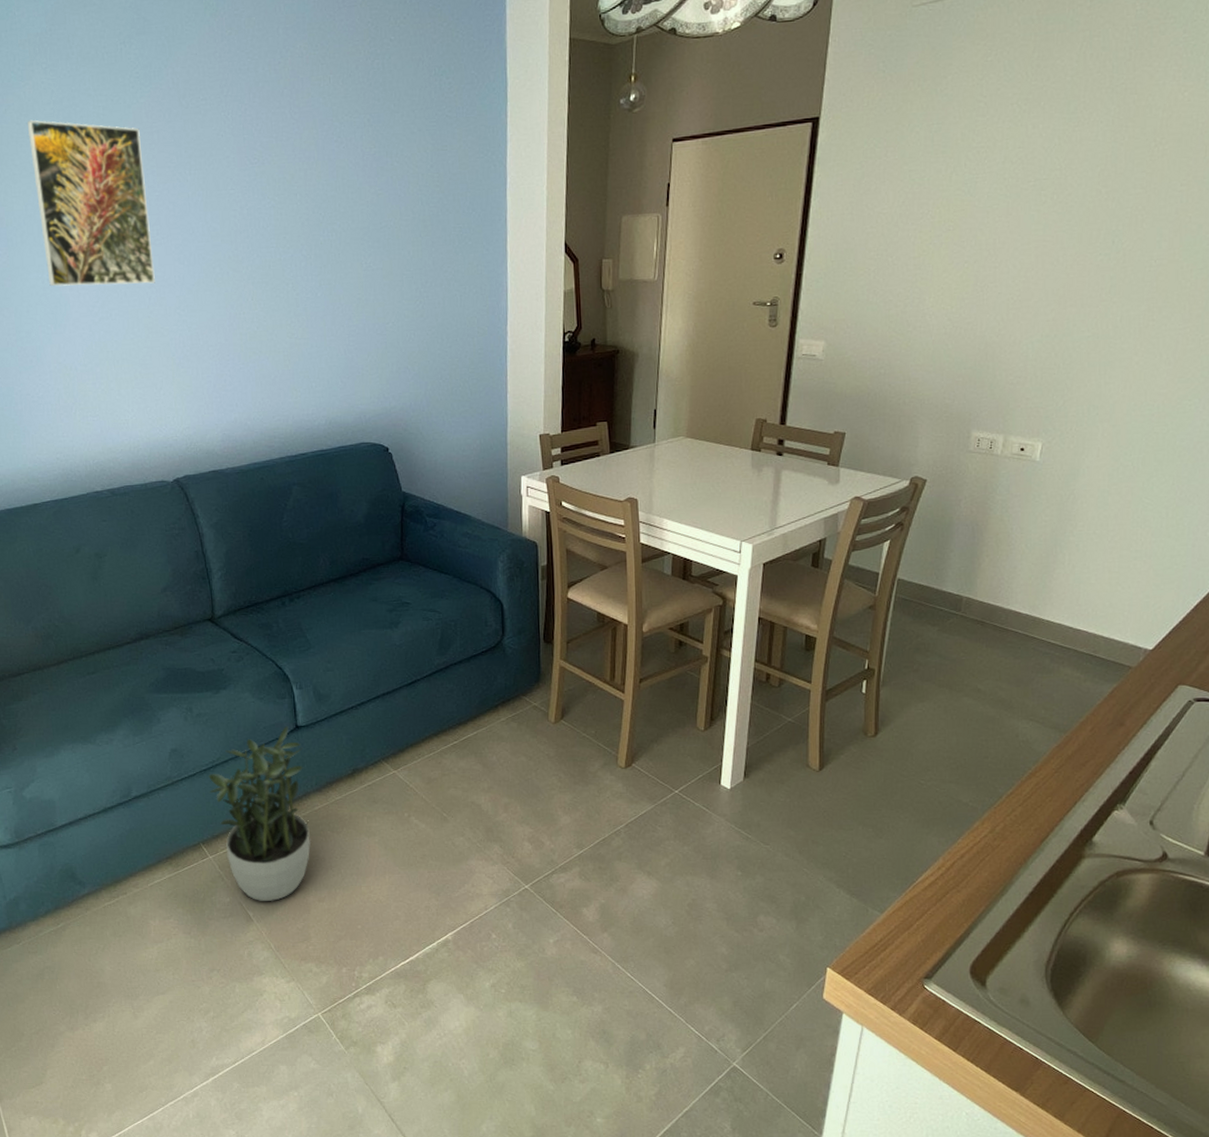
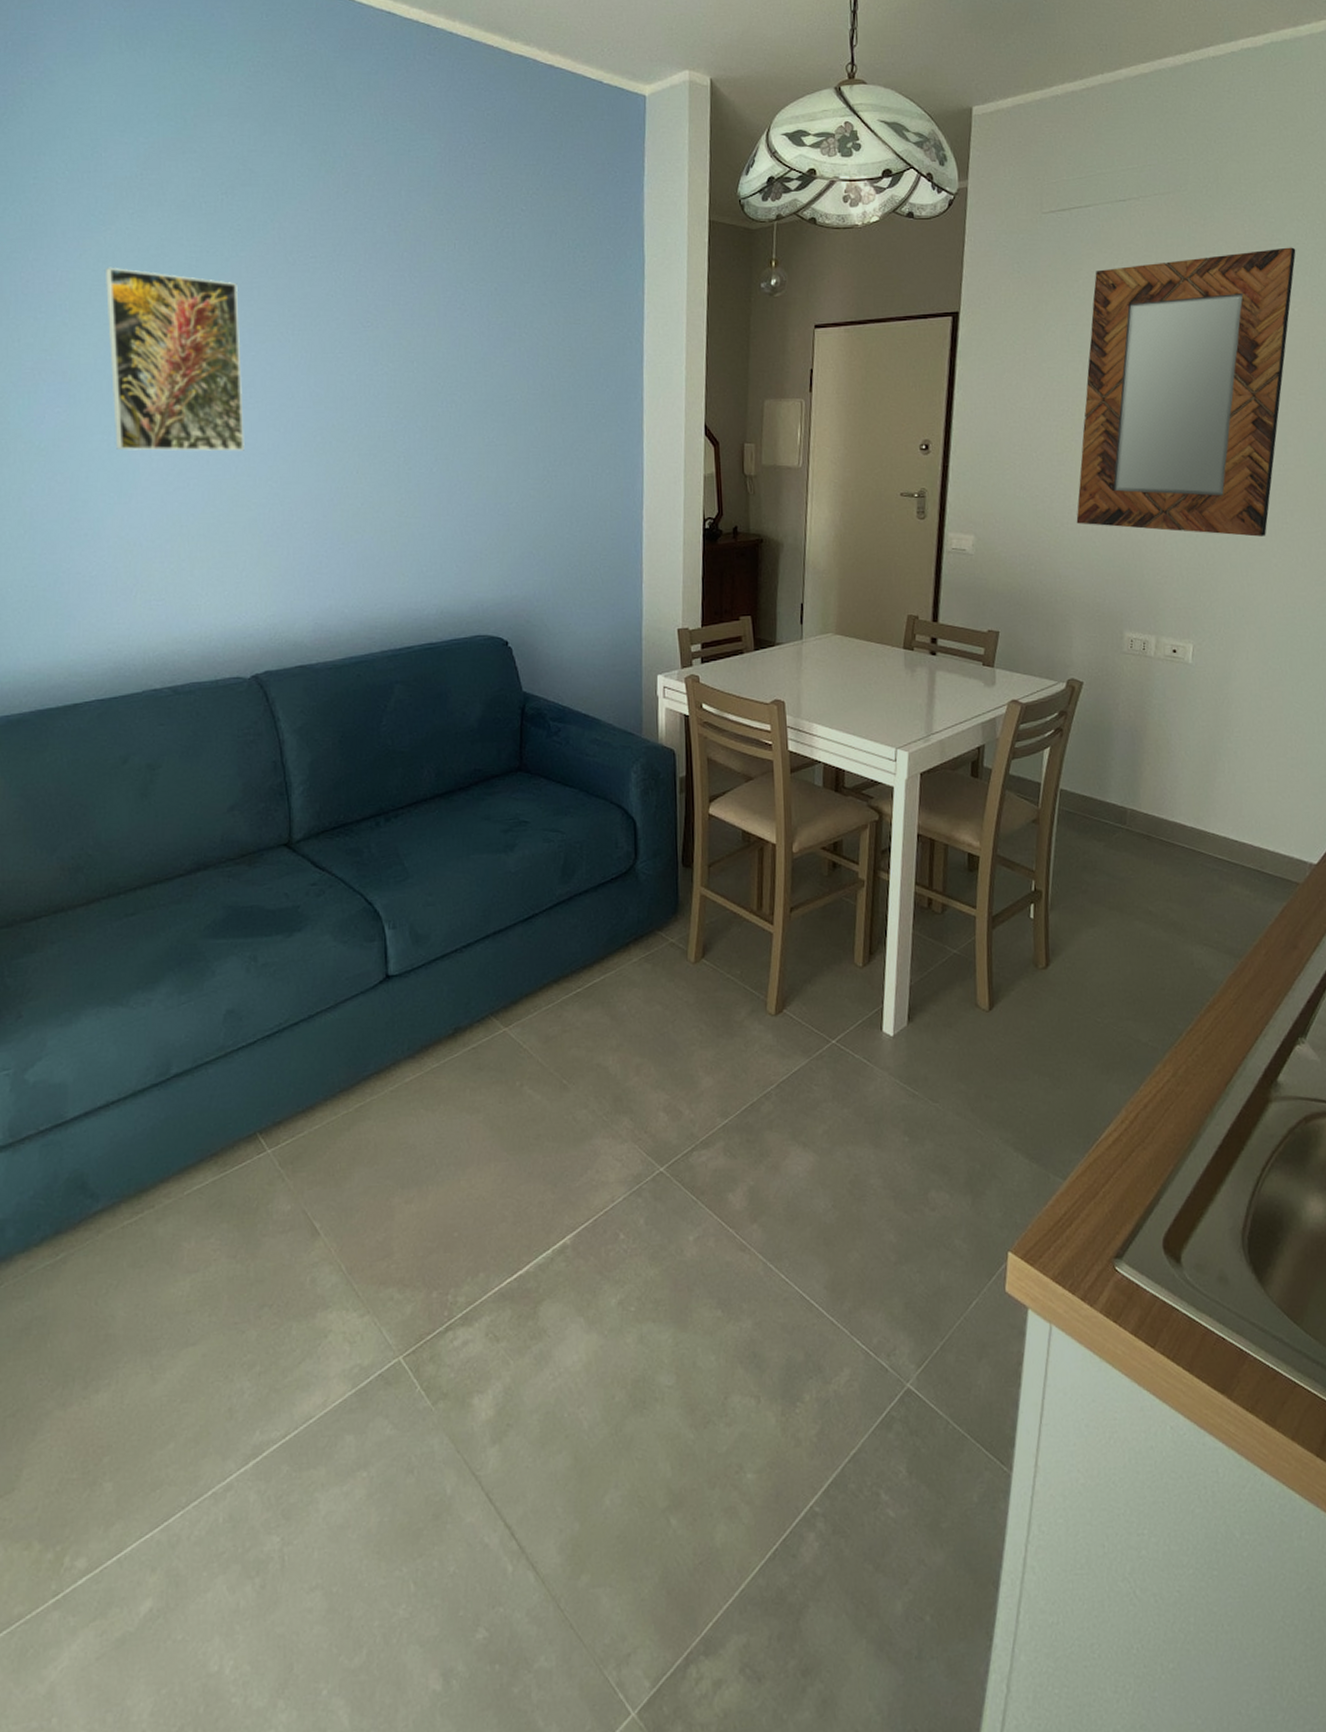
potted plant: present [208,725,312,902] -> none [272,975,399,1208]
home mirror: none [929,25,1193,335] -> present [1076,247,1296,537]

